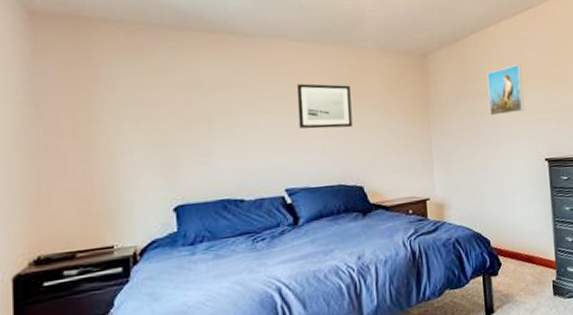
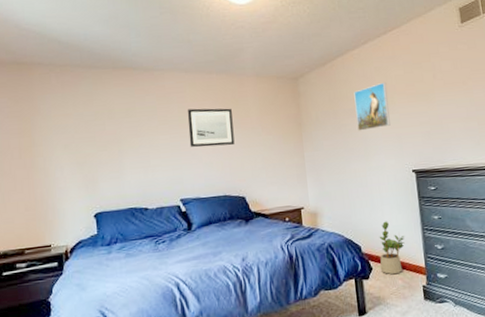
potted plant: none [509,213,536,270] -> present [379,221,405,274]

